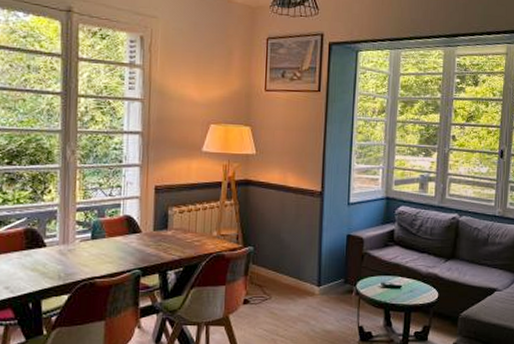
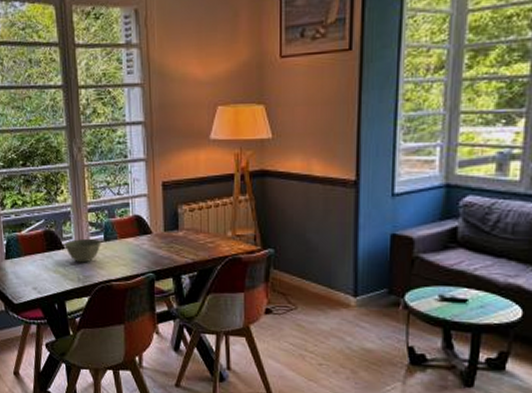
bowl: none [47,236,88,261] -> present [64,238,101,263]

